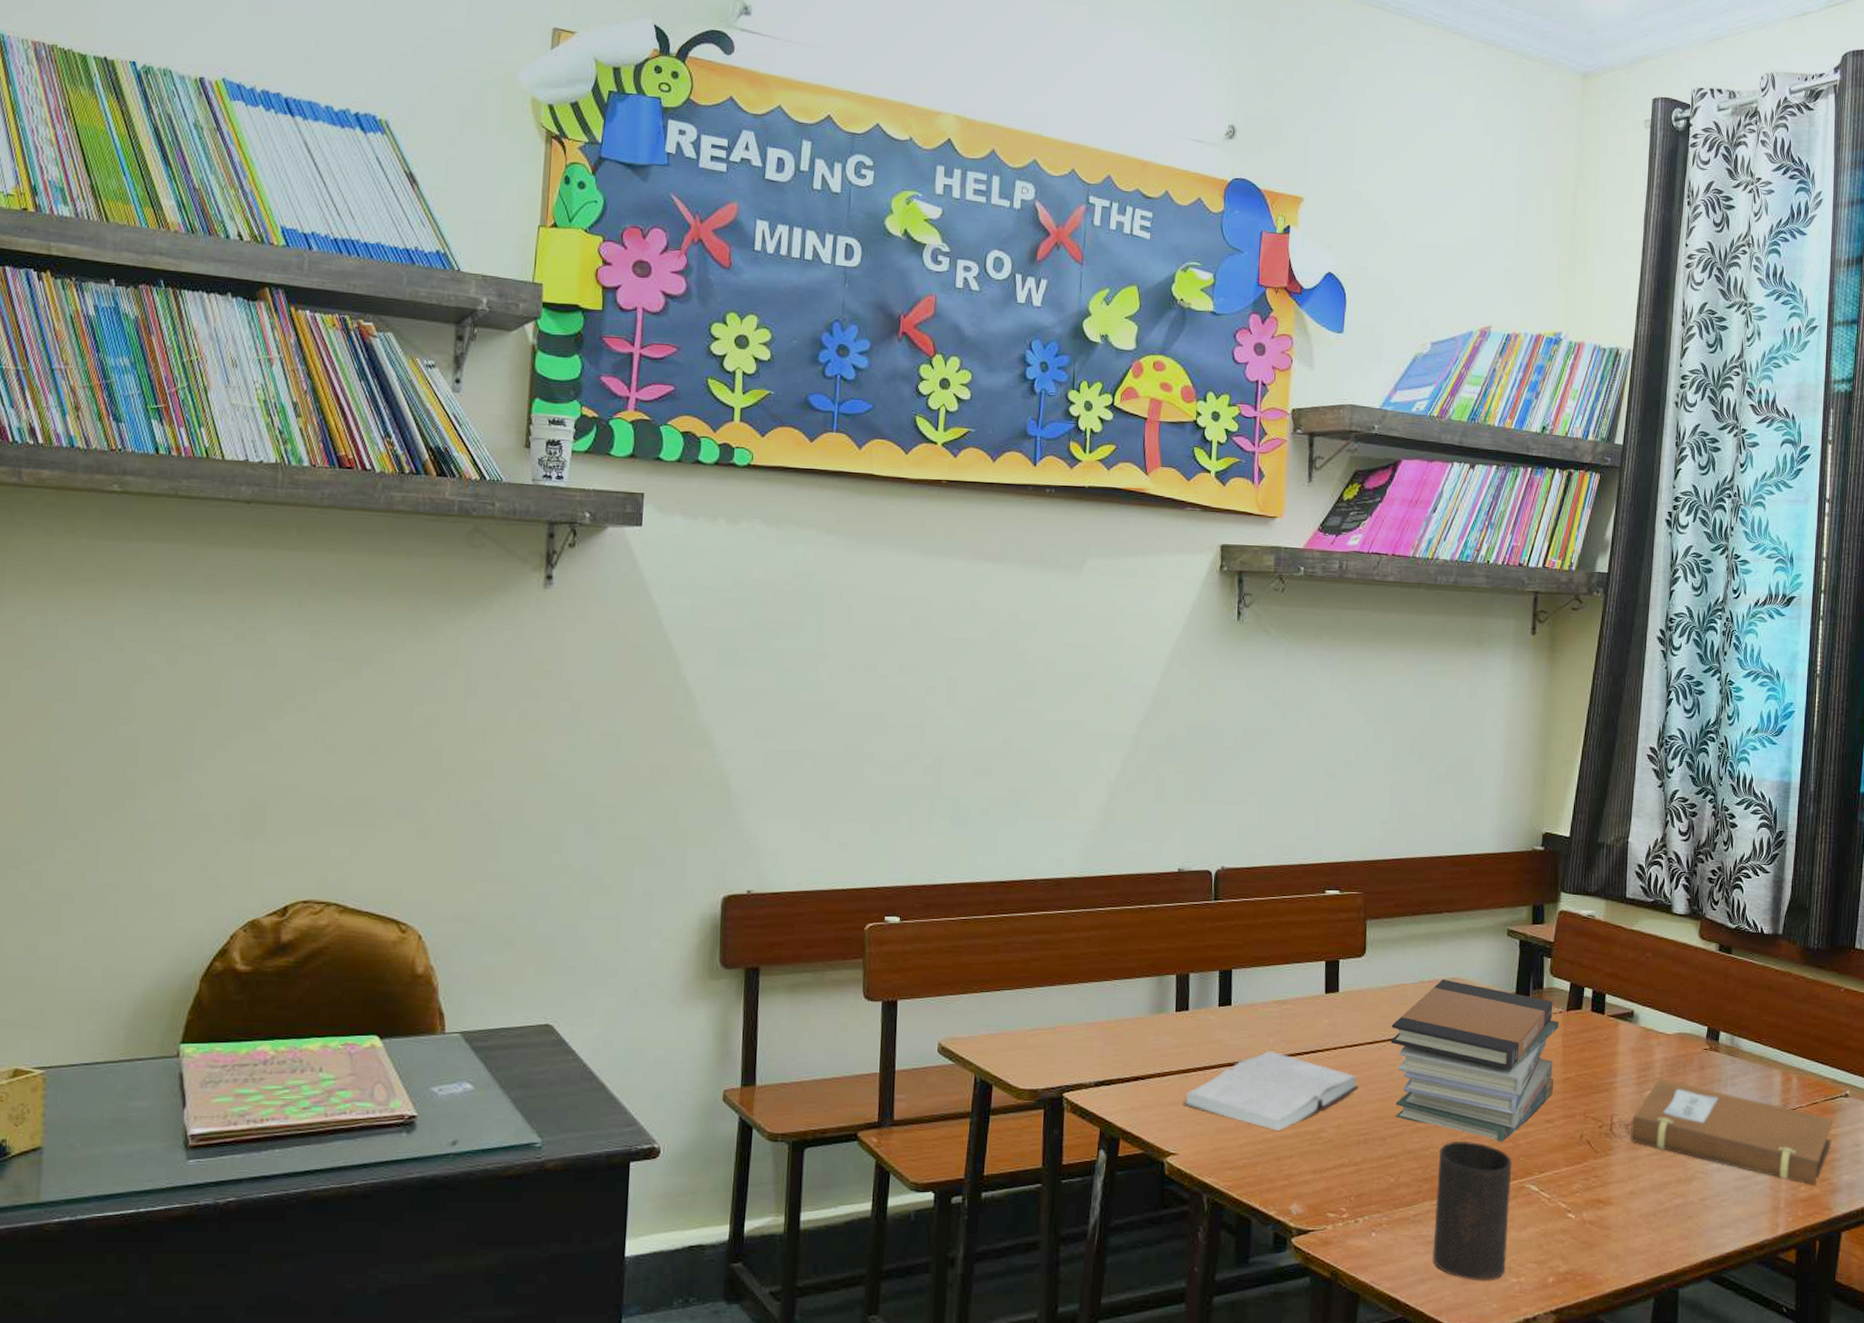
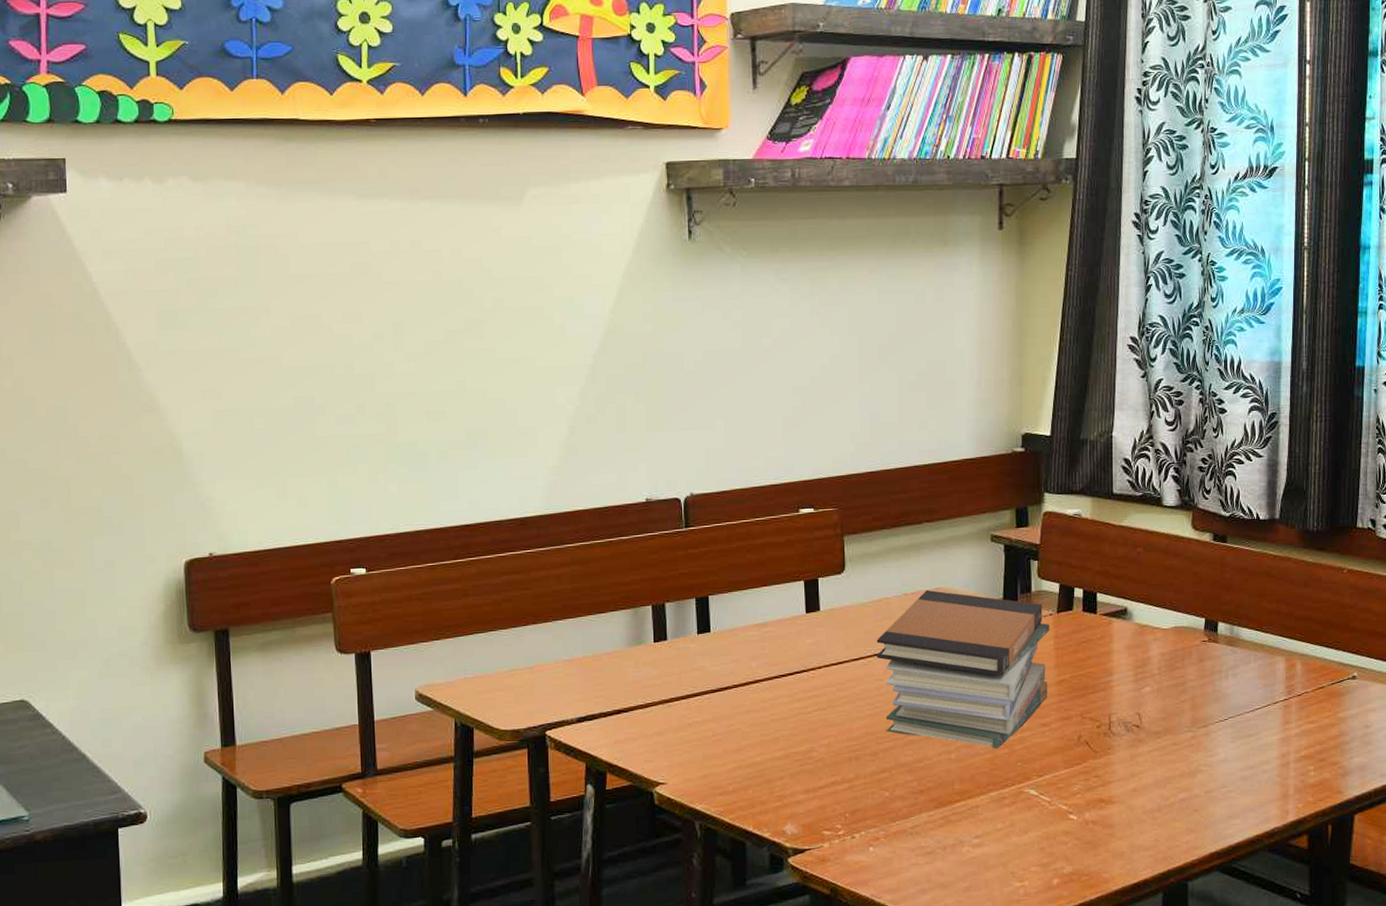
hardback book: present [1183,1050,1359,1132] -> none [668,674,847,754]
cup: present [1432,1141,1512,1281] -> none [932,750,1010,888]
notebook: present [1627,1077,1834,1186] -> none [1126,673,1342,771]

